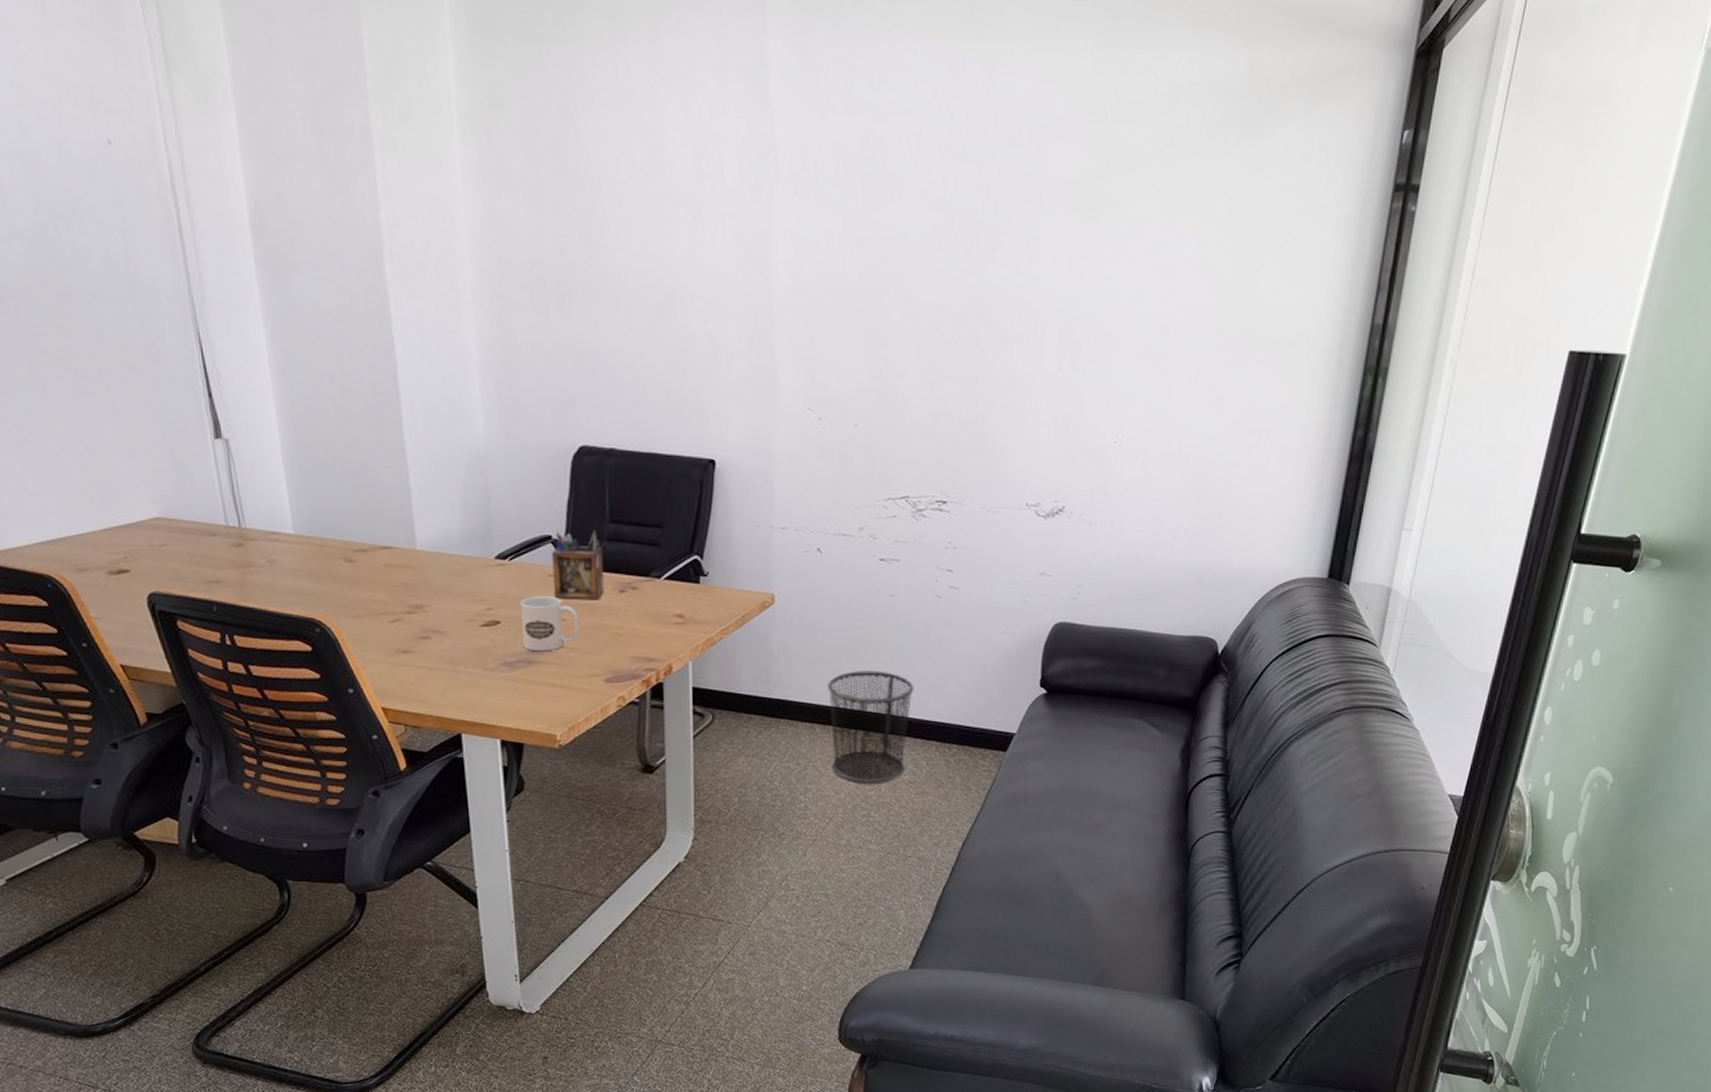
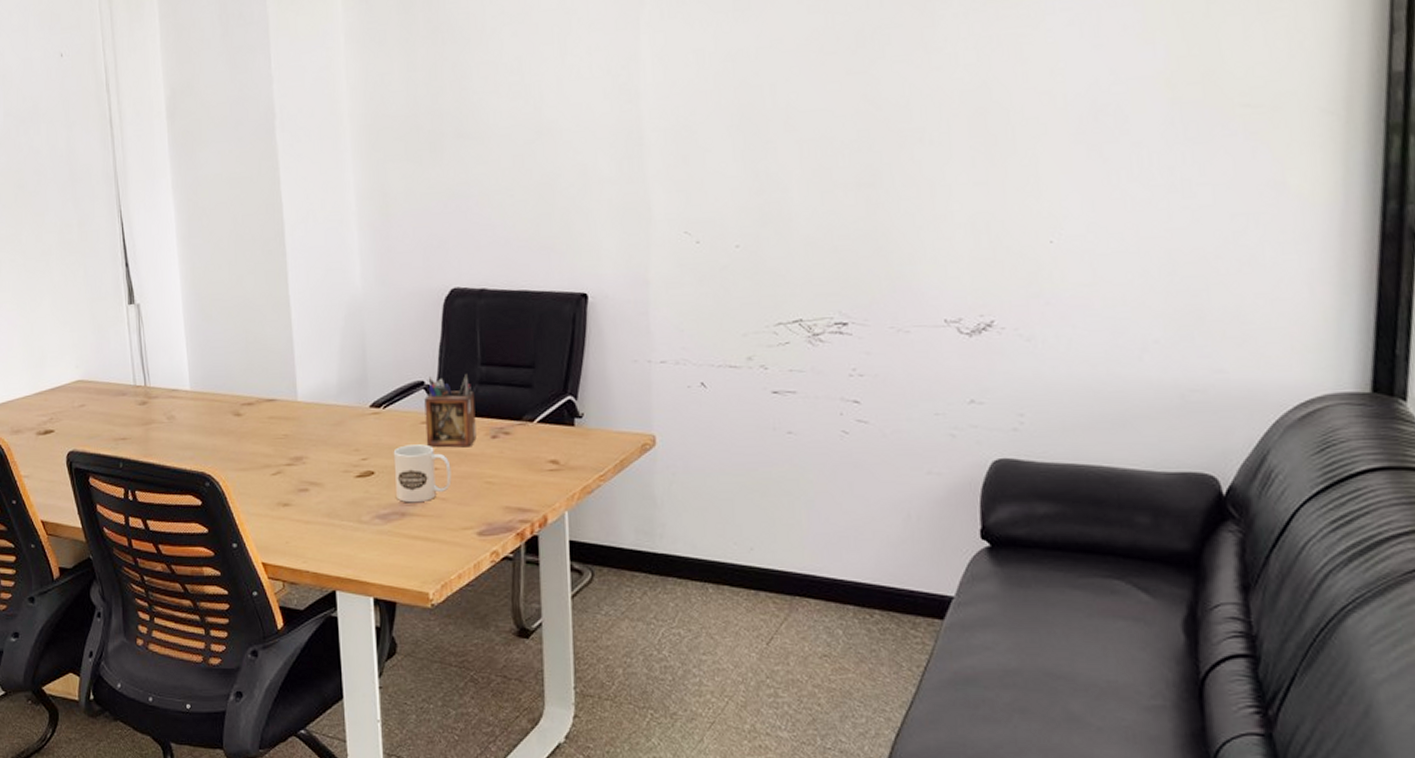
trash can: present [828,670,914,783] -> none [719,520,823,655]

